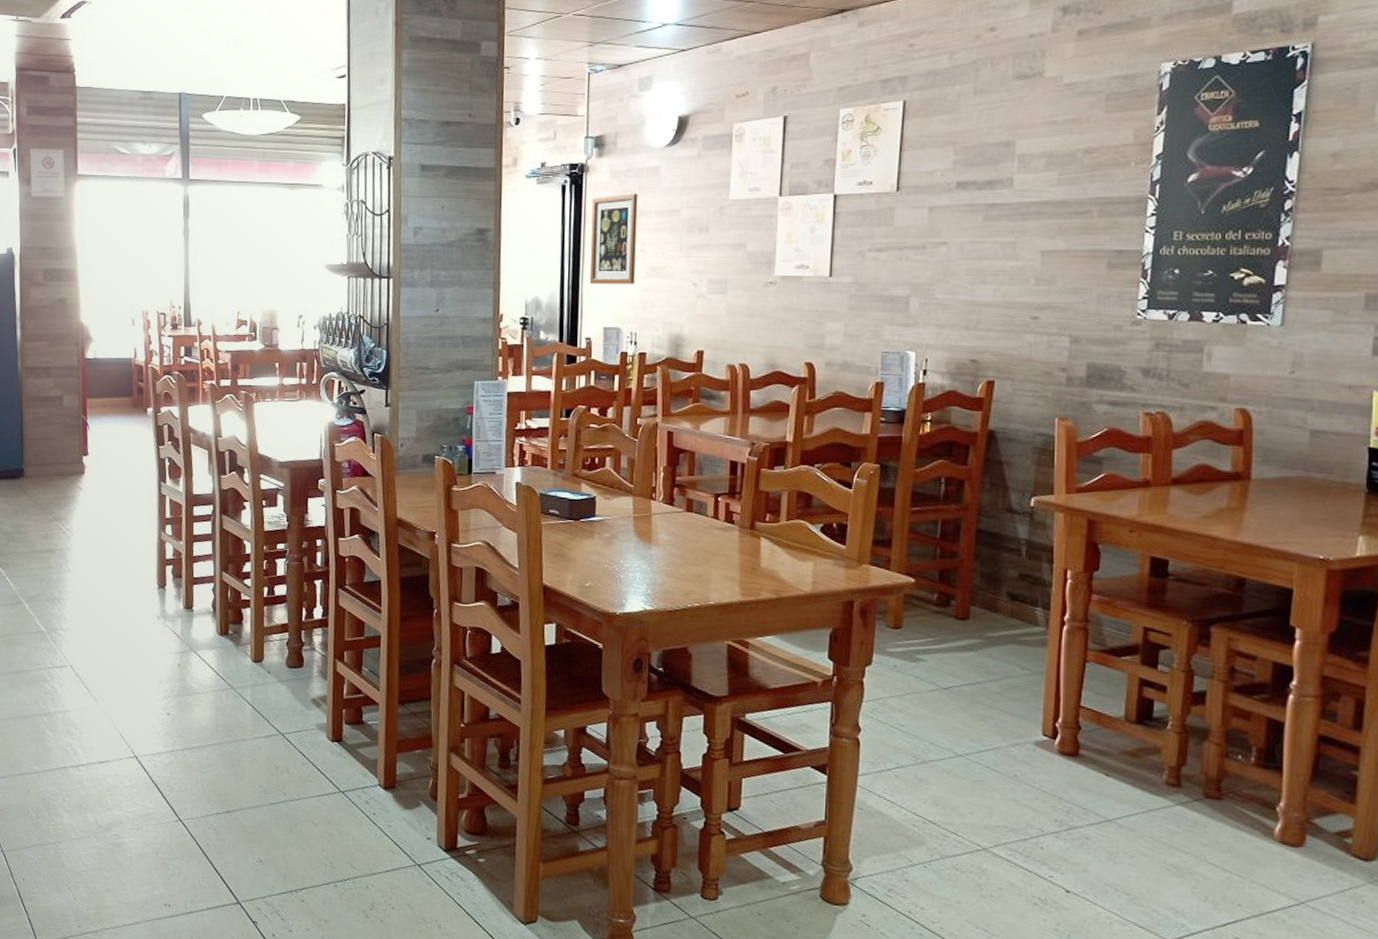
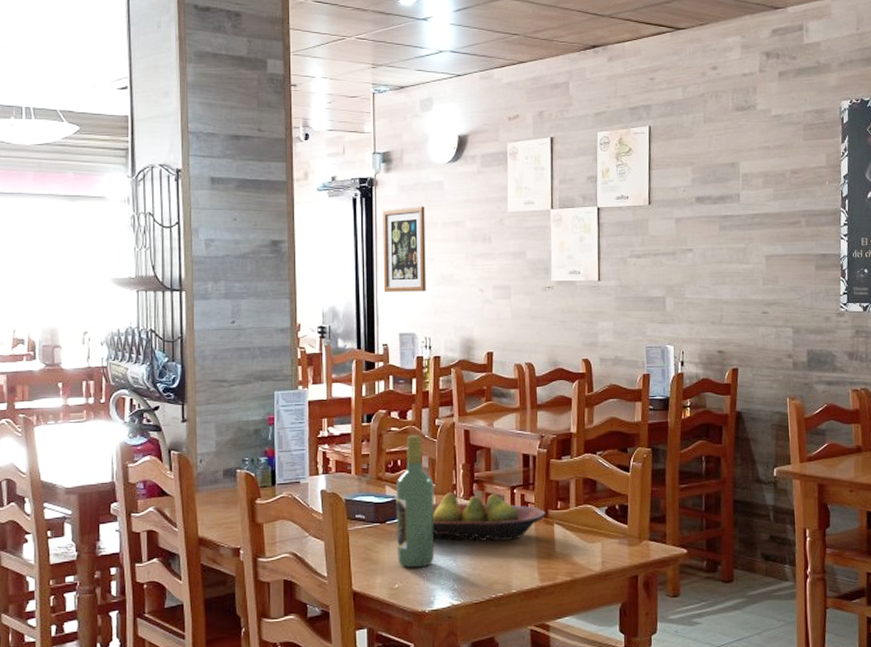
wine bottle: none [590,433,632,569] -> present [395,435,435,568]
fruit bowl: none [629,494,753,550] -> present [433,491,546,541]

